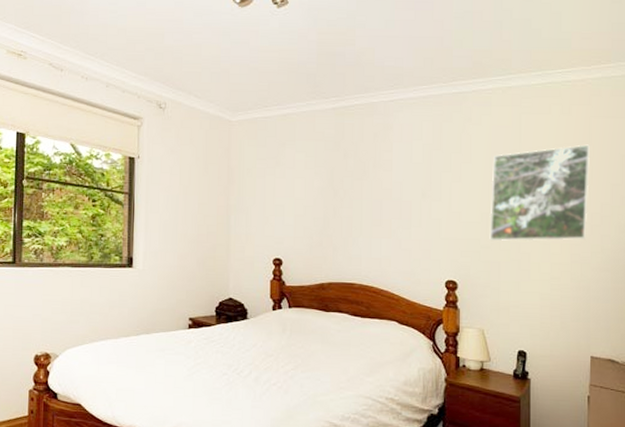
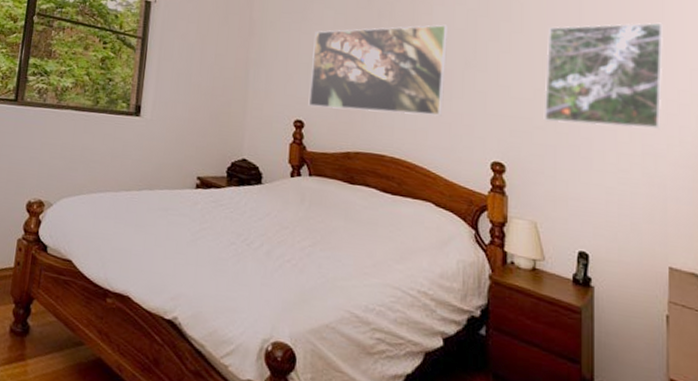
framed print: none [285,160,406,246] -> present [308,24,448,117]

